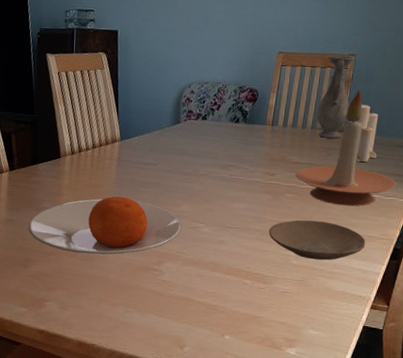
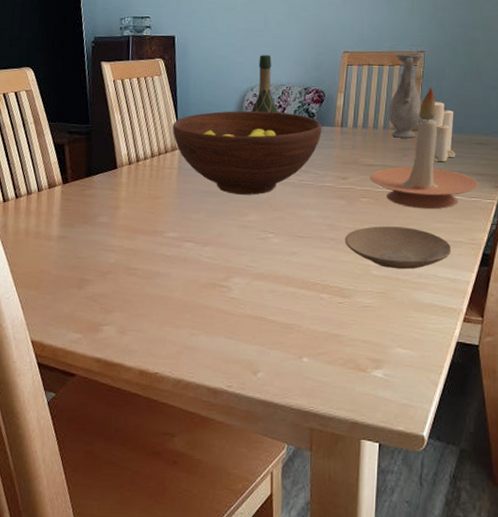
plate: present [29,196,182,255] -> none [84,207,250,272]
fruit bowl: none [113,106,254,187] -> present [172,110,322,195]
wine bottle: none [188,52,214,110] -> present [251,55,279,113]

